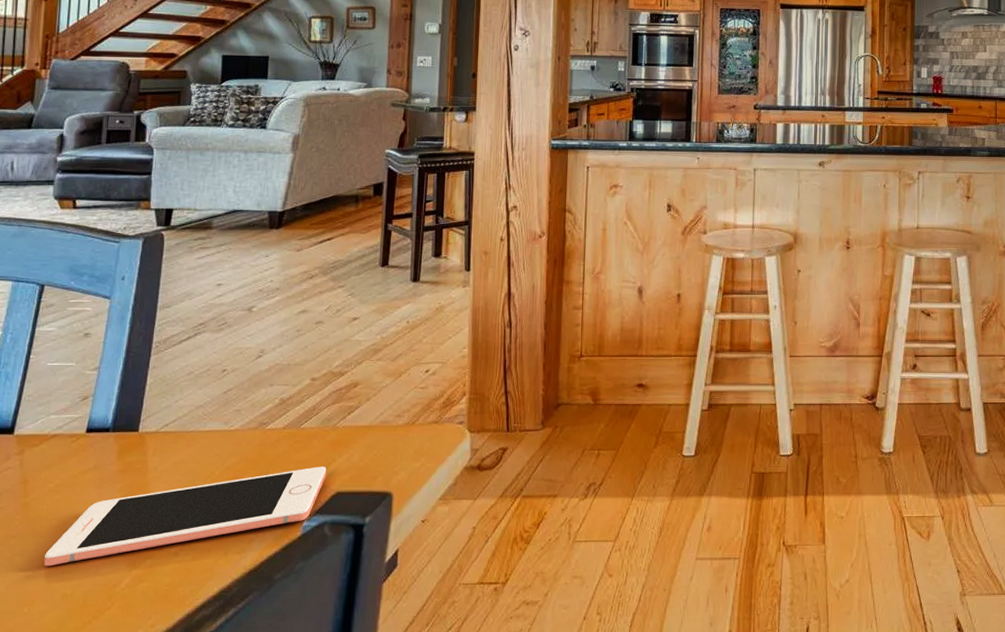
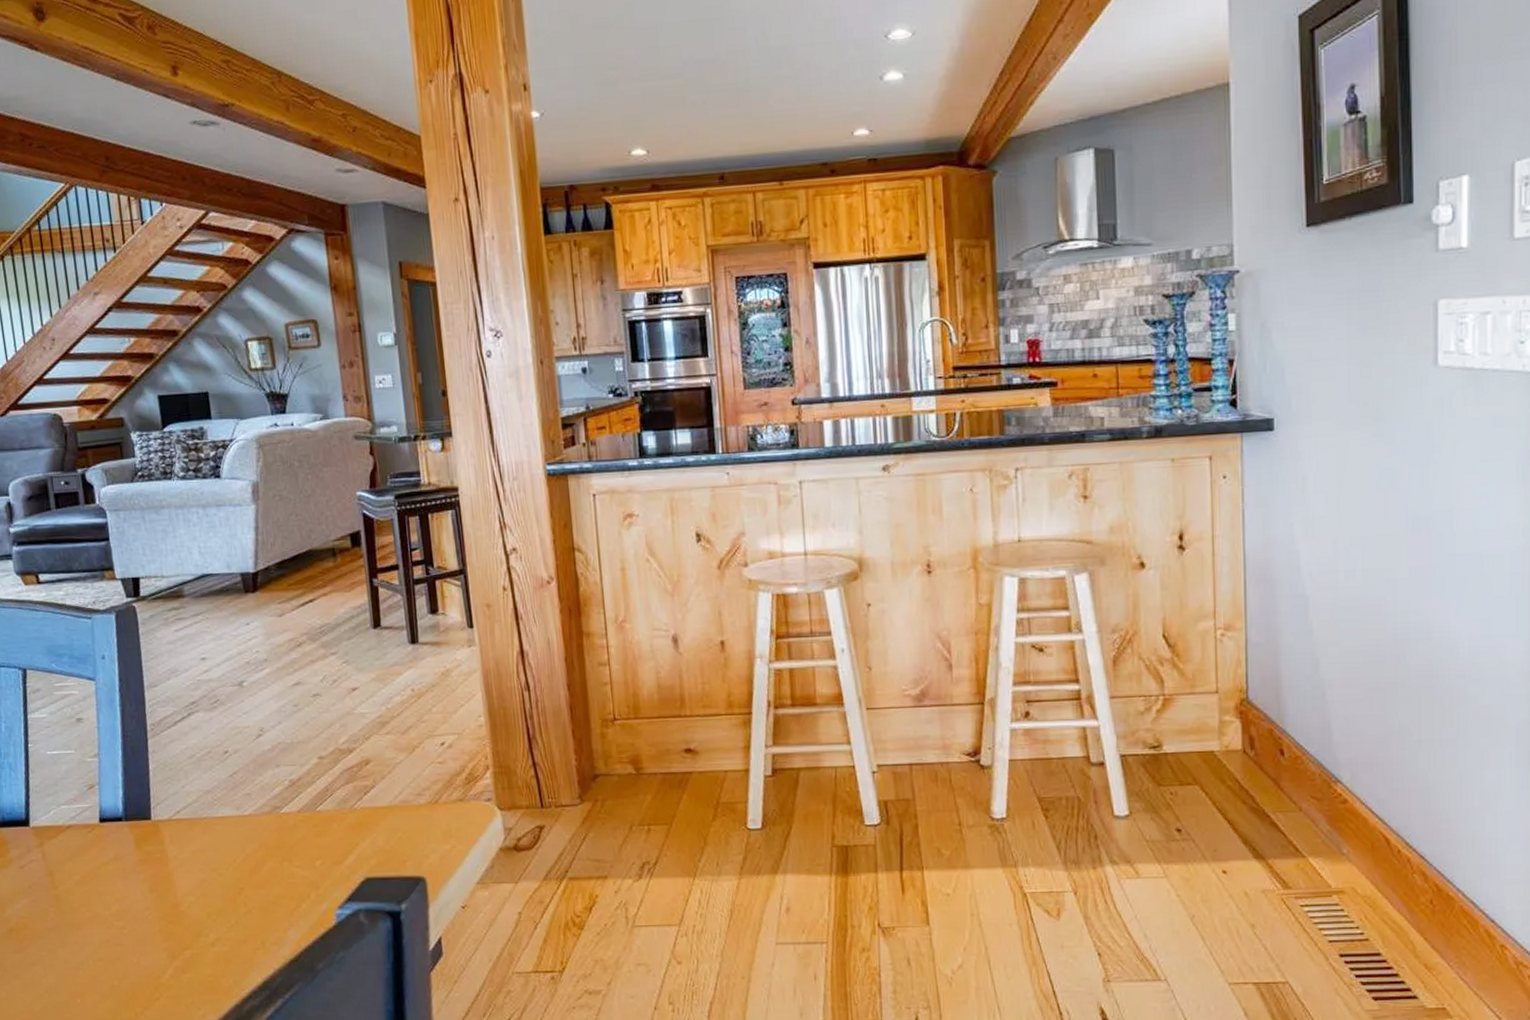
cell phone: present [44,466,327,567] -> none [85,851,352,958]

